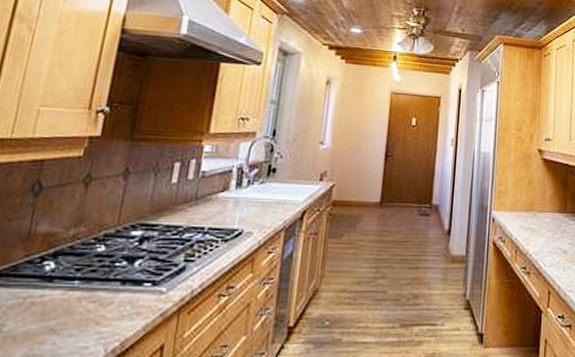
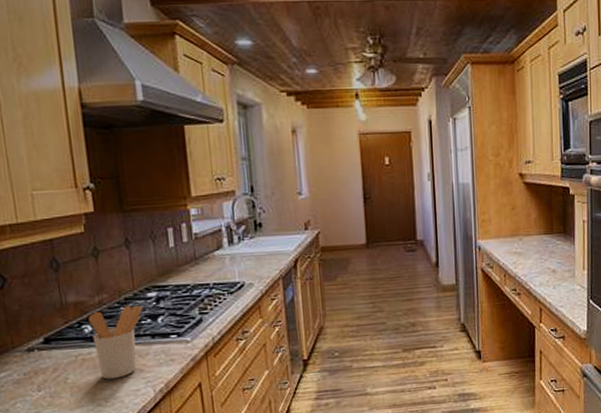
utensil holder: none [46,243,123,331] -> present [88,305,144,380]

